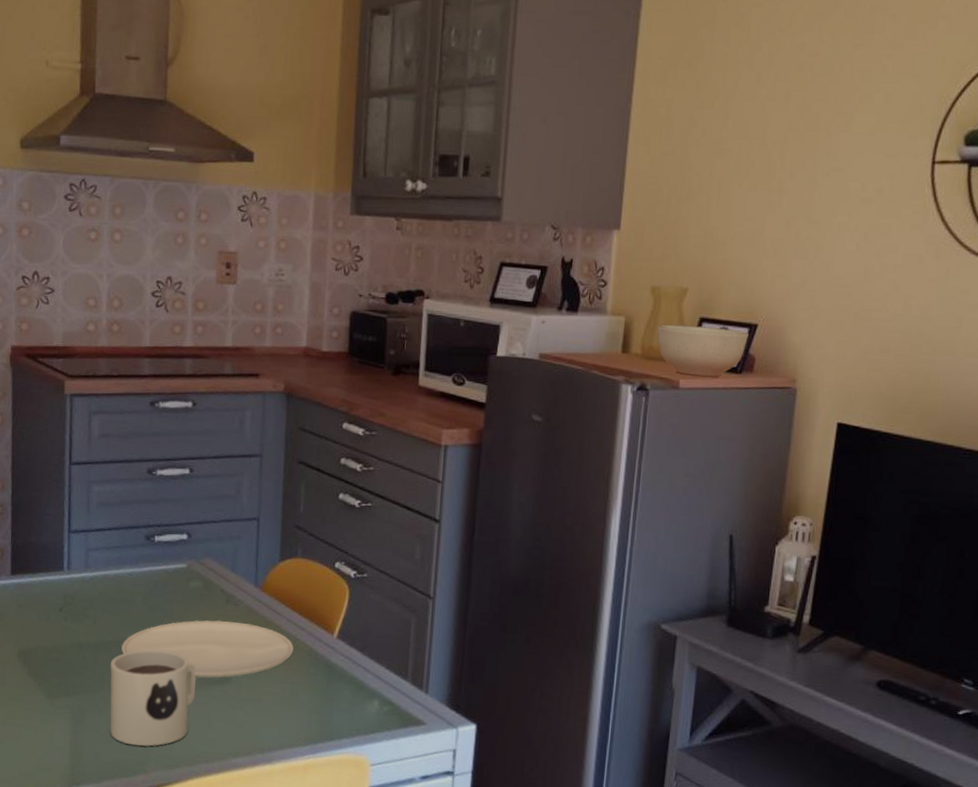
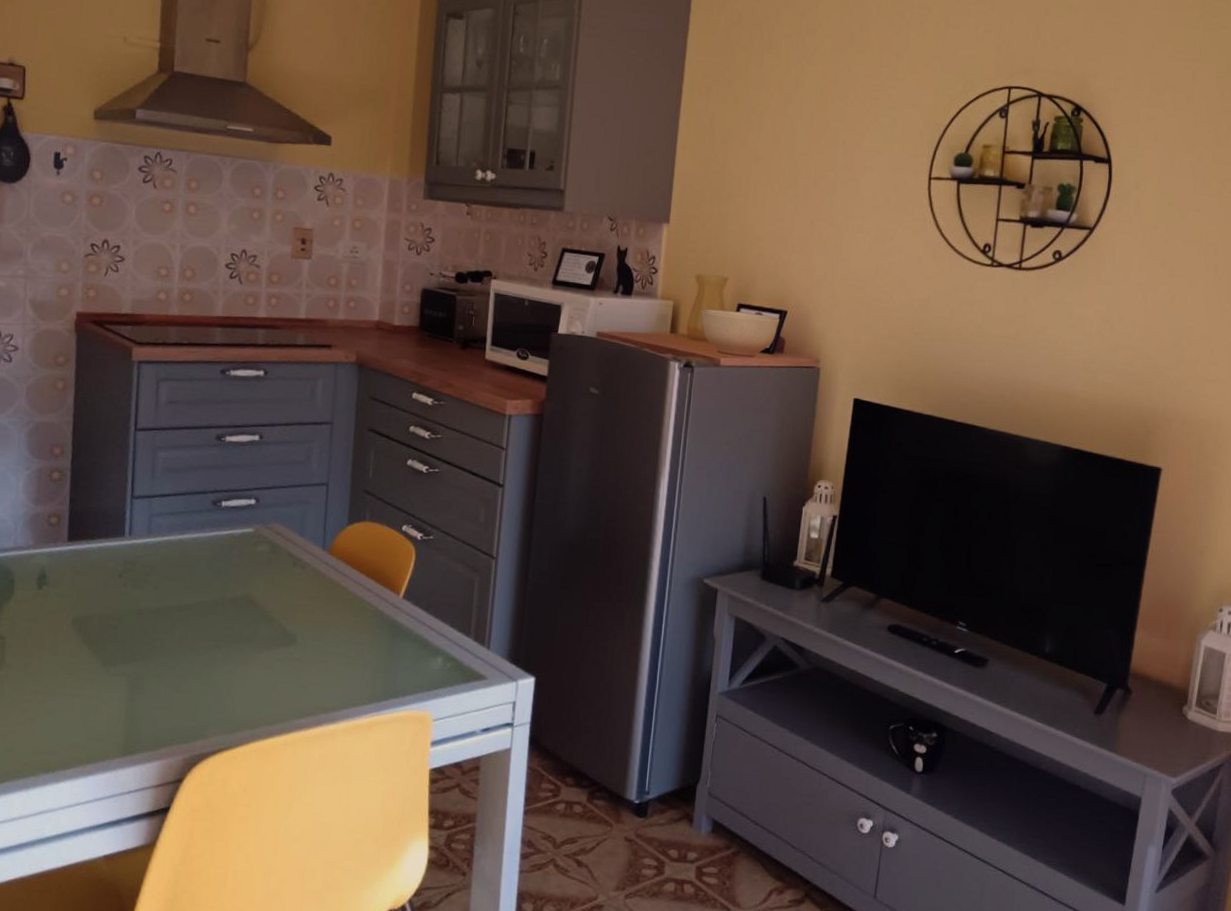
mug: present [109,649,197,747] -> none [168,614,261,712]
plate: present [121,619,294,678] -> none [183,583,360,641]

